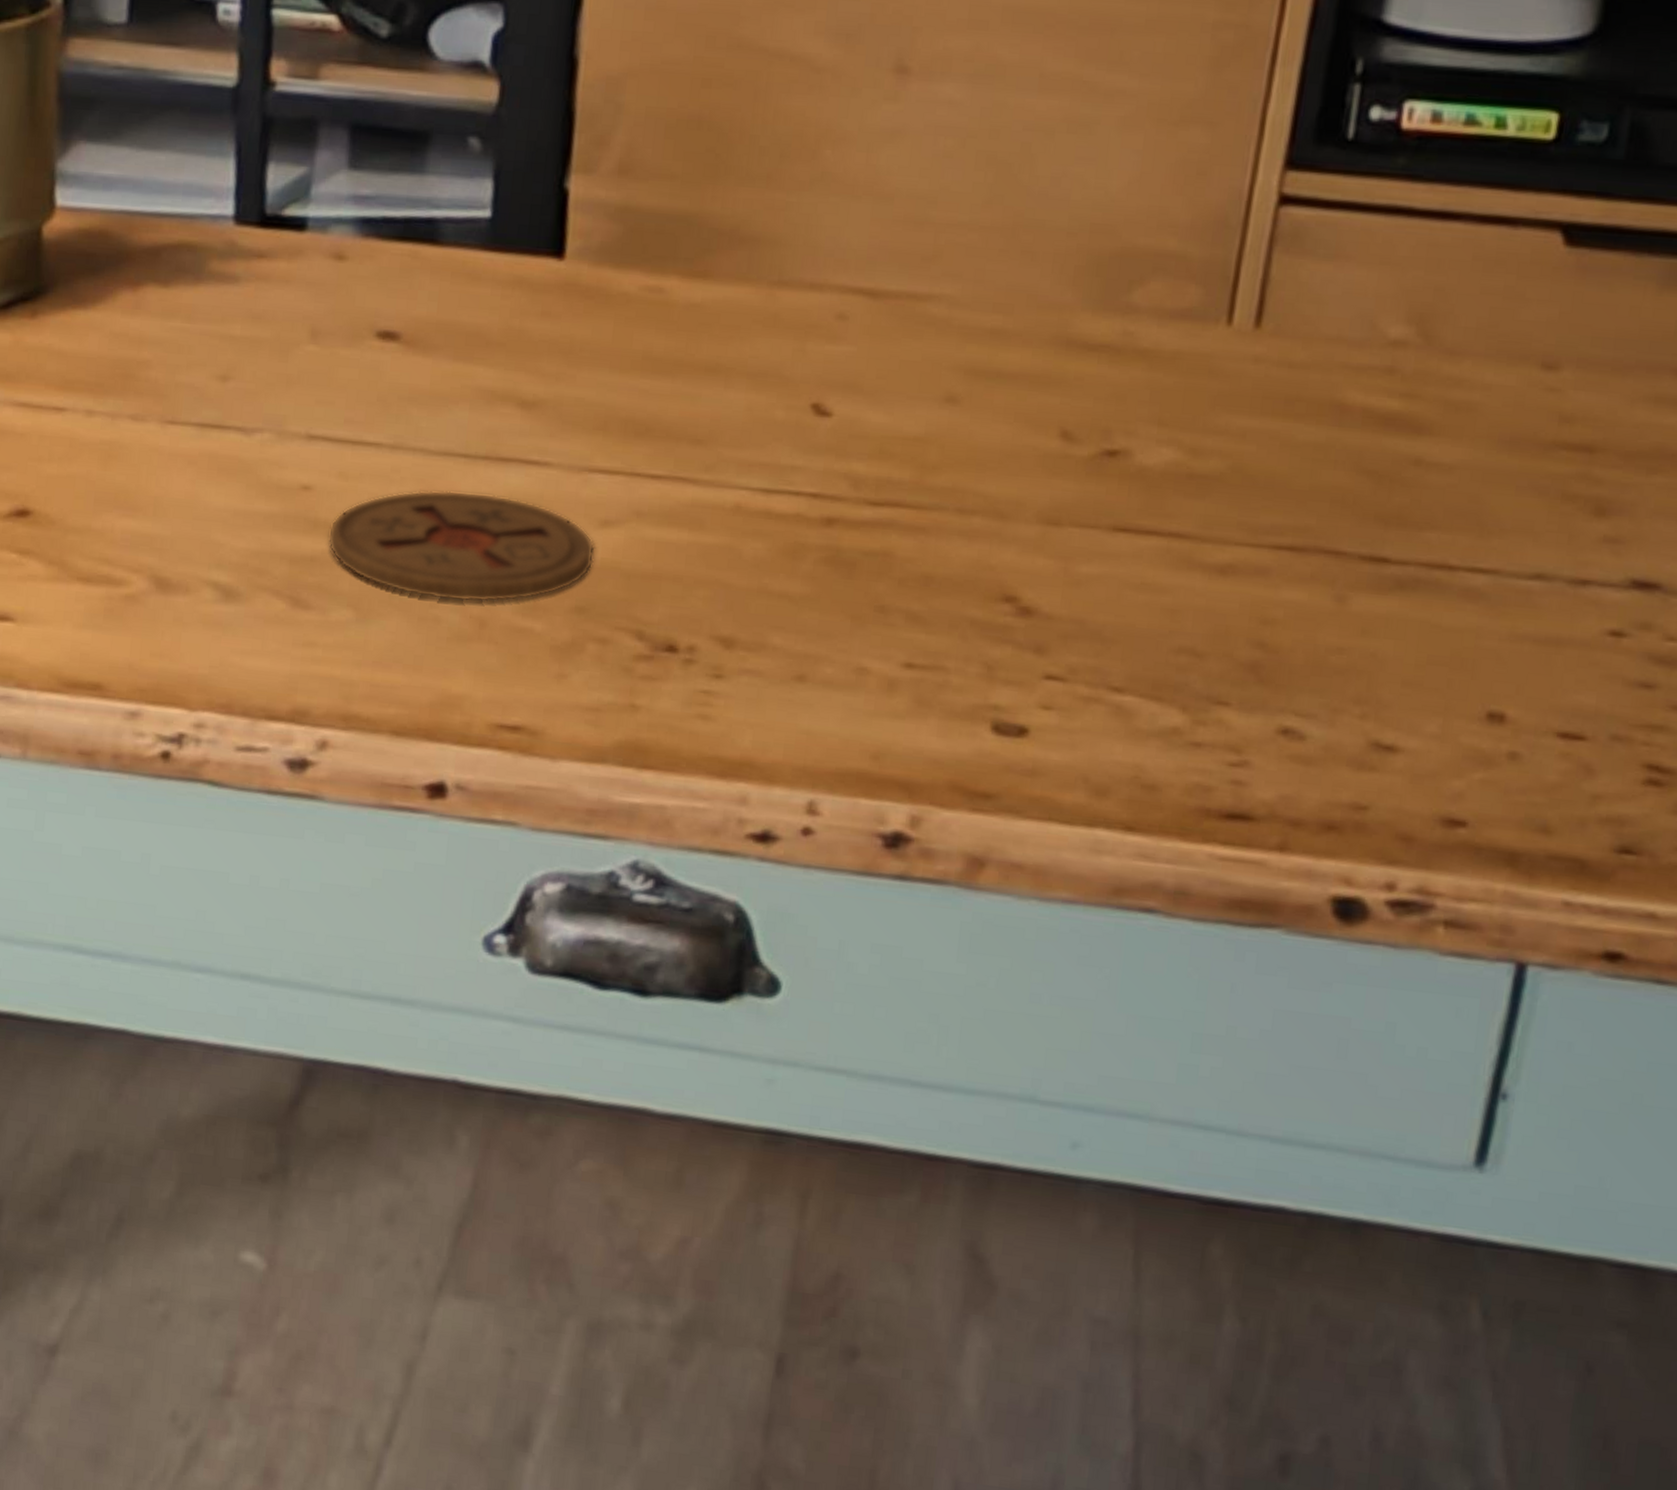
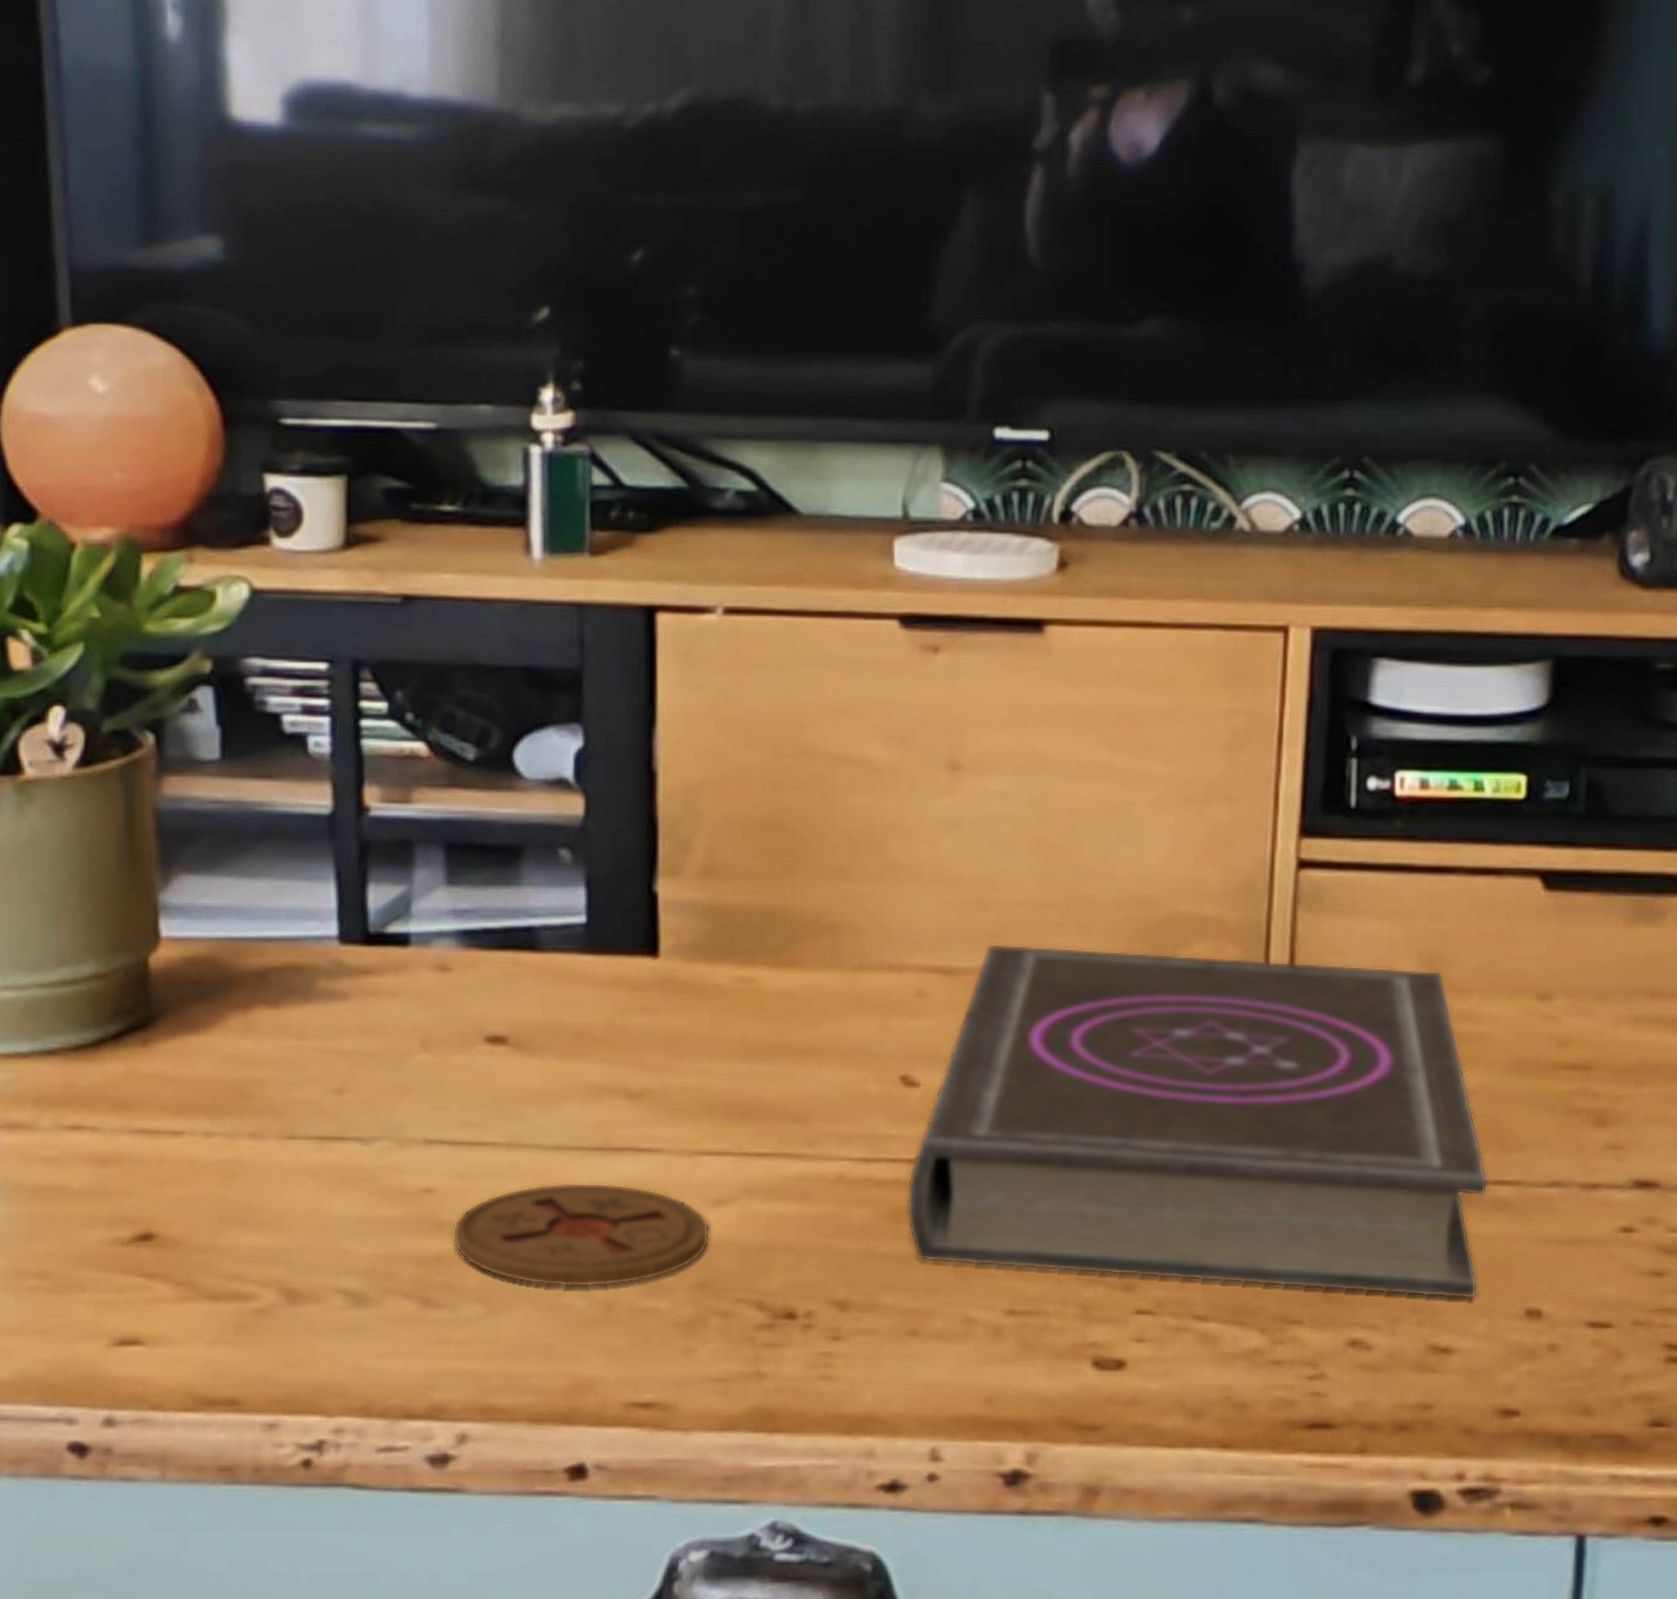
book: none [804,266,1461,697] -> present [907,943,1488,1300]

